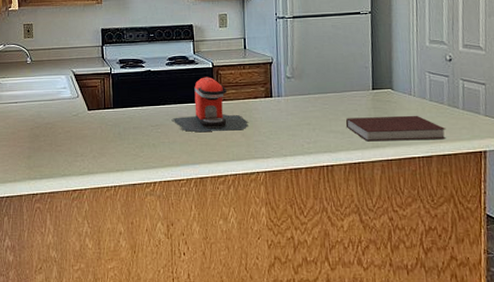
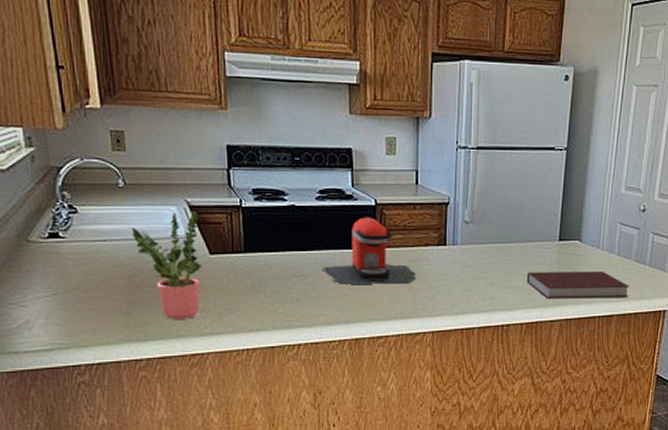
potted plant: none [35,78,82,162] -> present [132,210,202,319]

